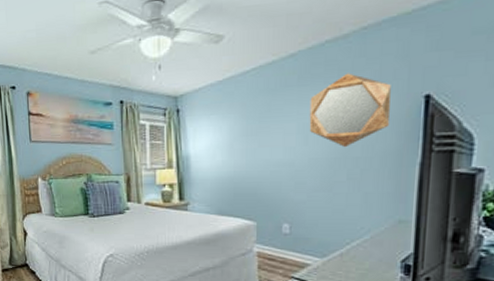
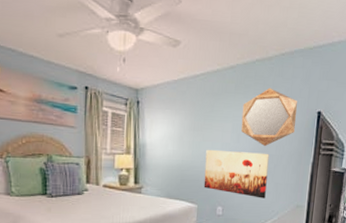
wall art: none [263,155,352,213] -> present [203,149,269,199]

